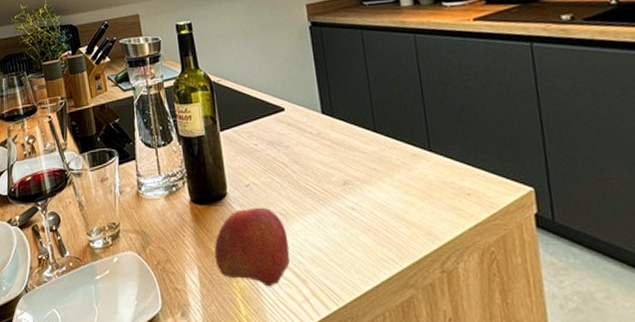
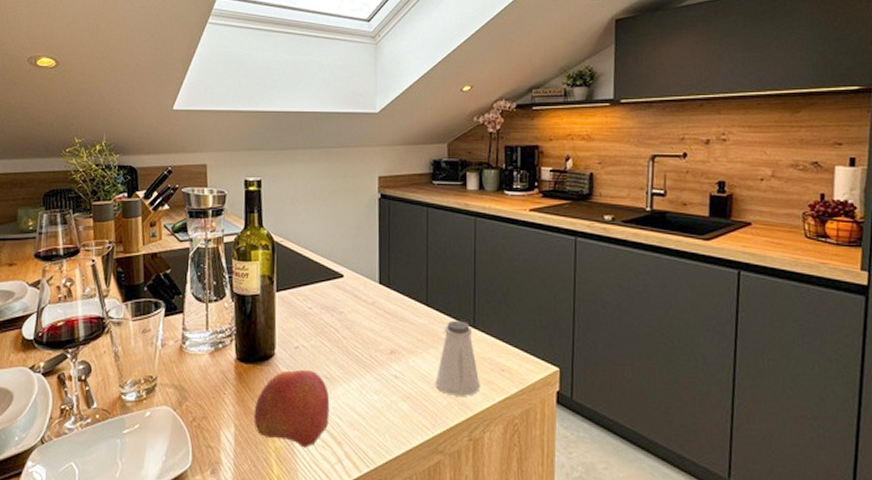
saltshaker: none [395,144,447,225] -> present [435,320,481,396]

